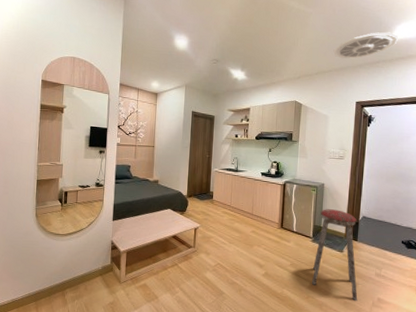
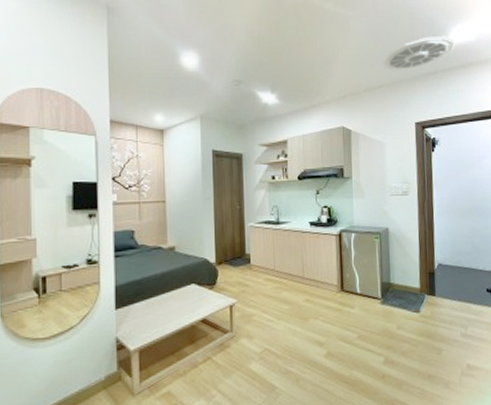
music stool: present [311,209,358,302] -> none [386,259,444,373]

